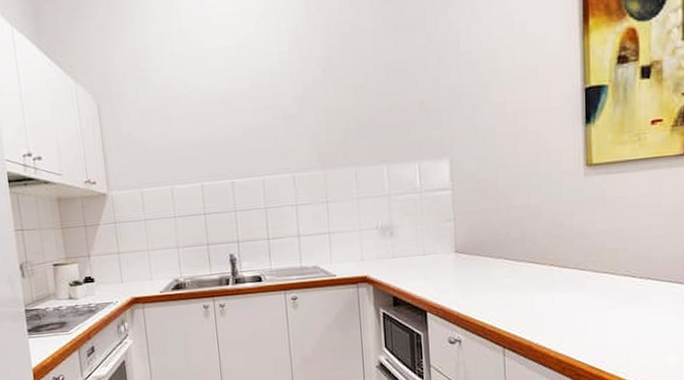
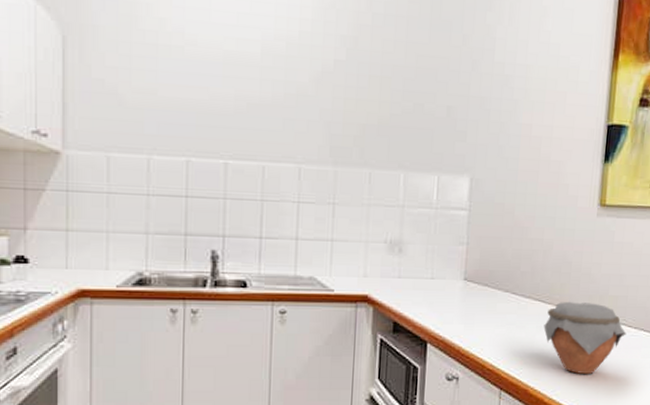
jar: none [541,258,631,328] -> present [543,302,627,375]

